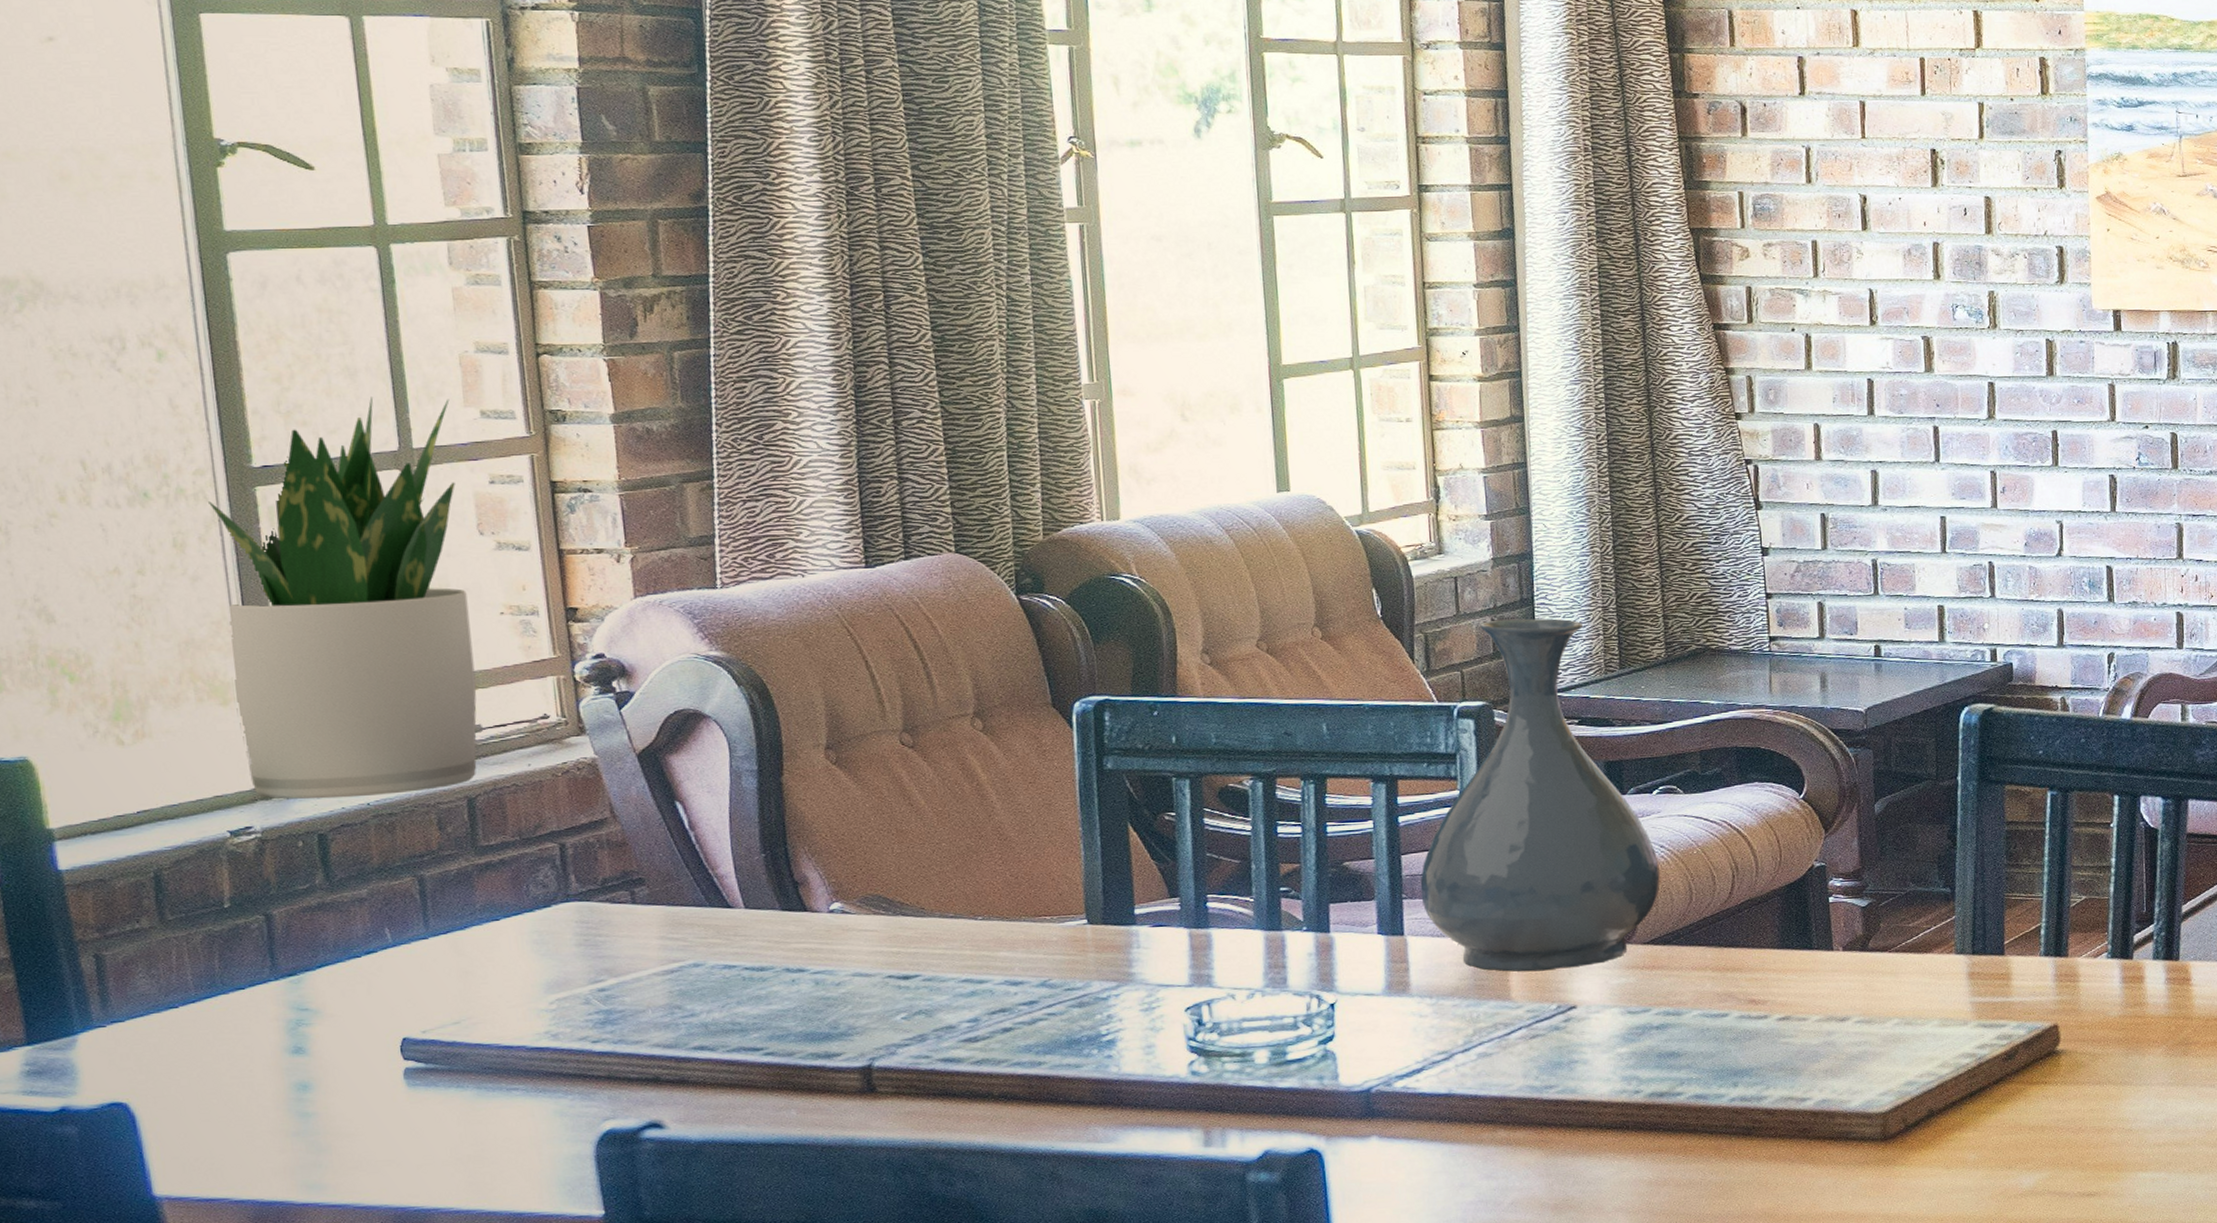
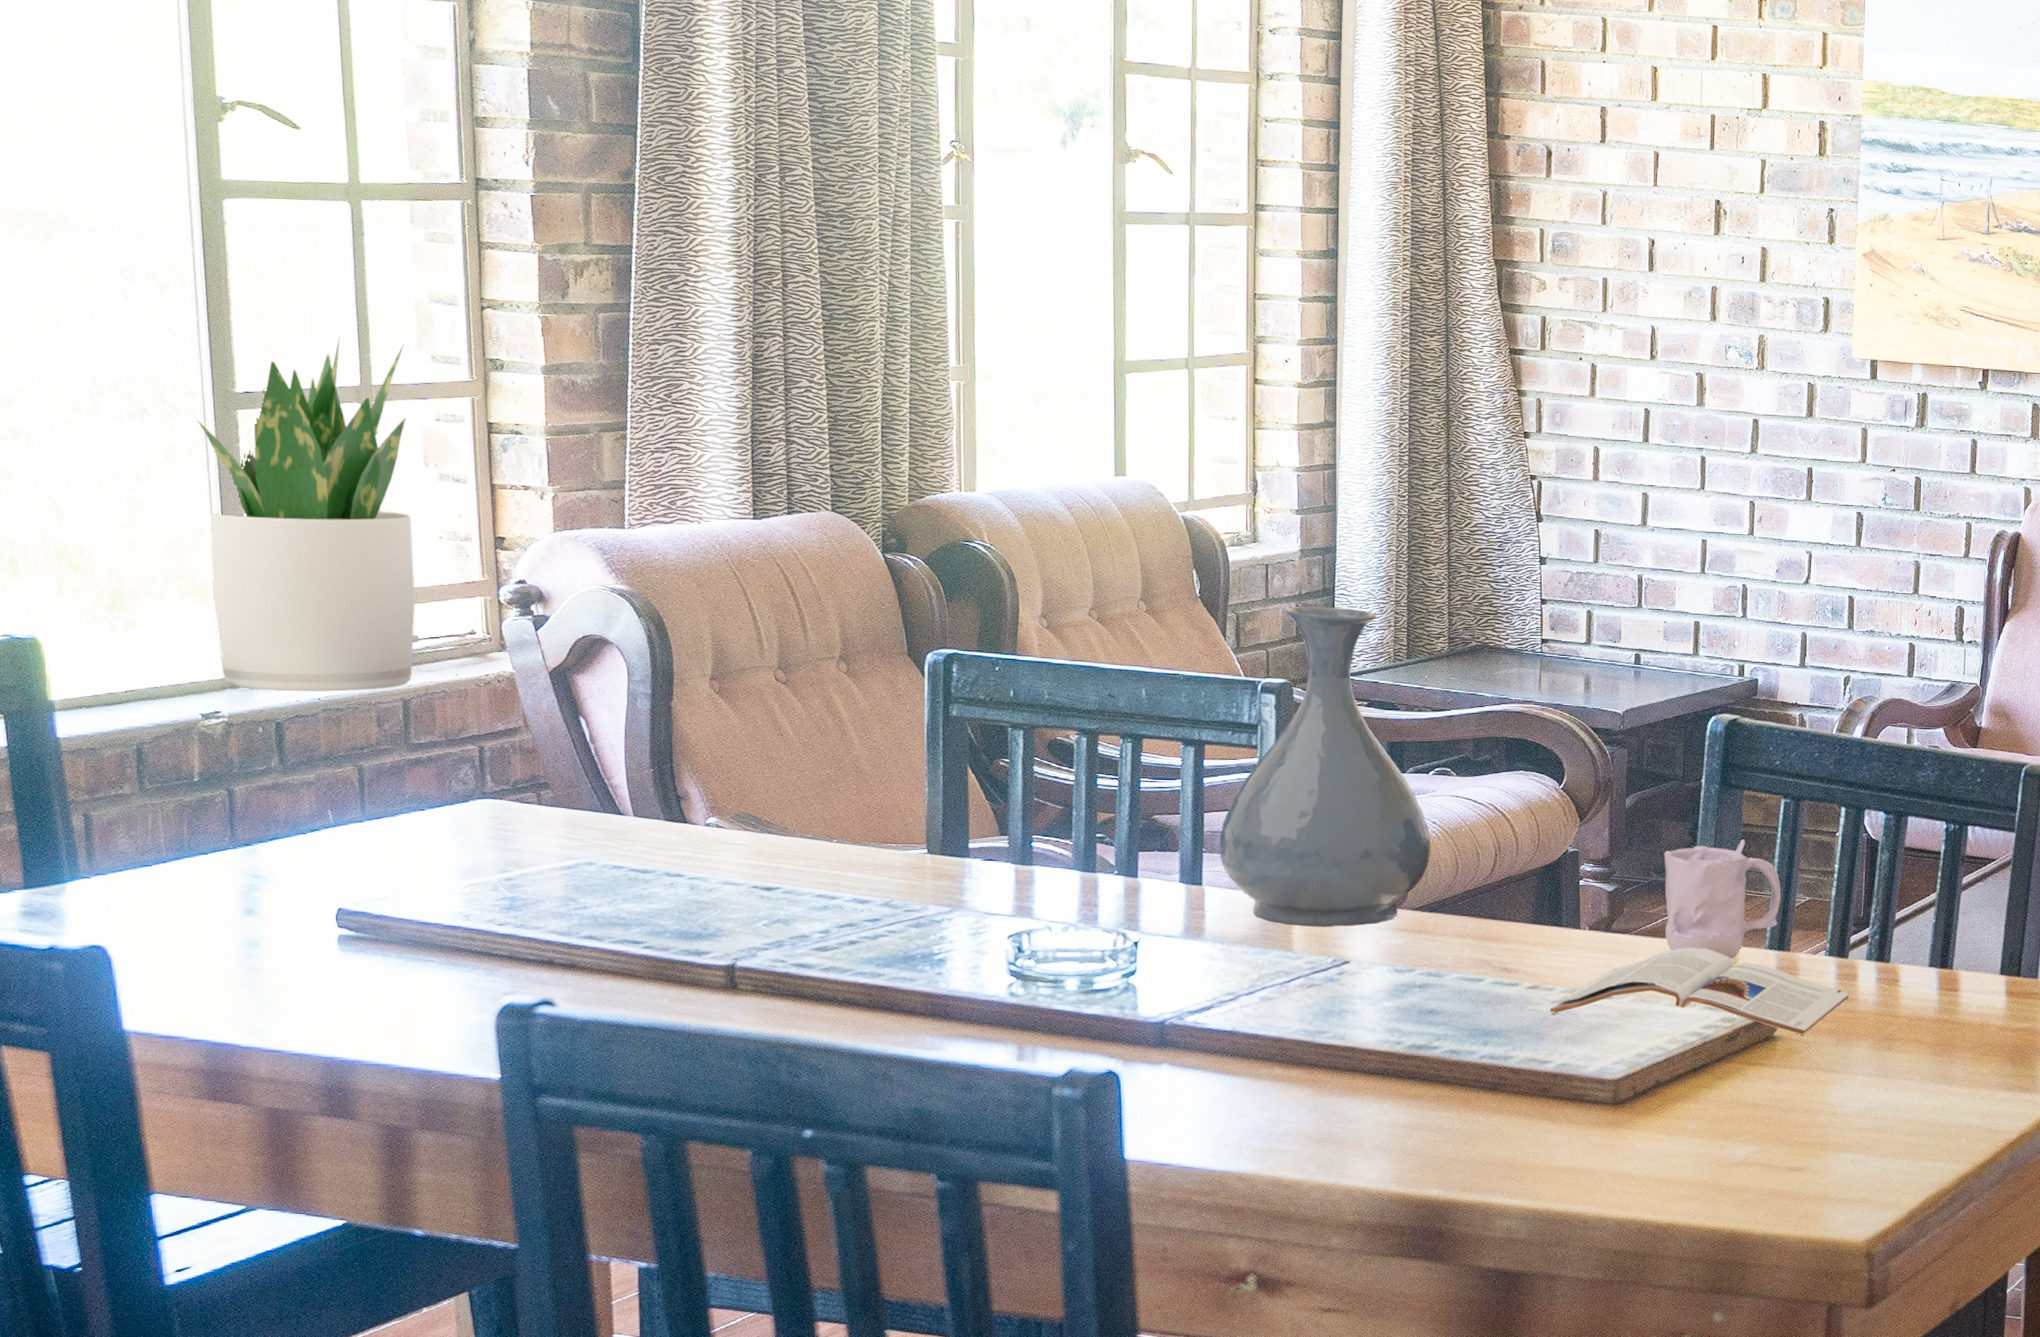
magazine: none [1804,960,2138,1047] -> present [1549,948,1851,1035]
mug: none [1921,837,2054,970] -> present [1664,838,1781,959]

